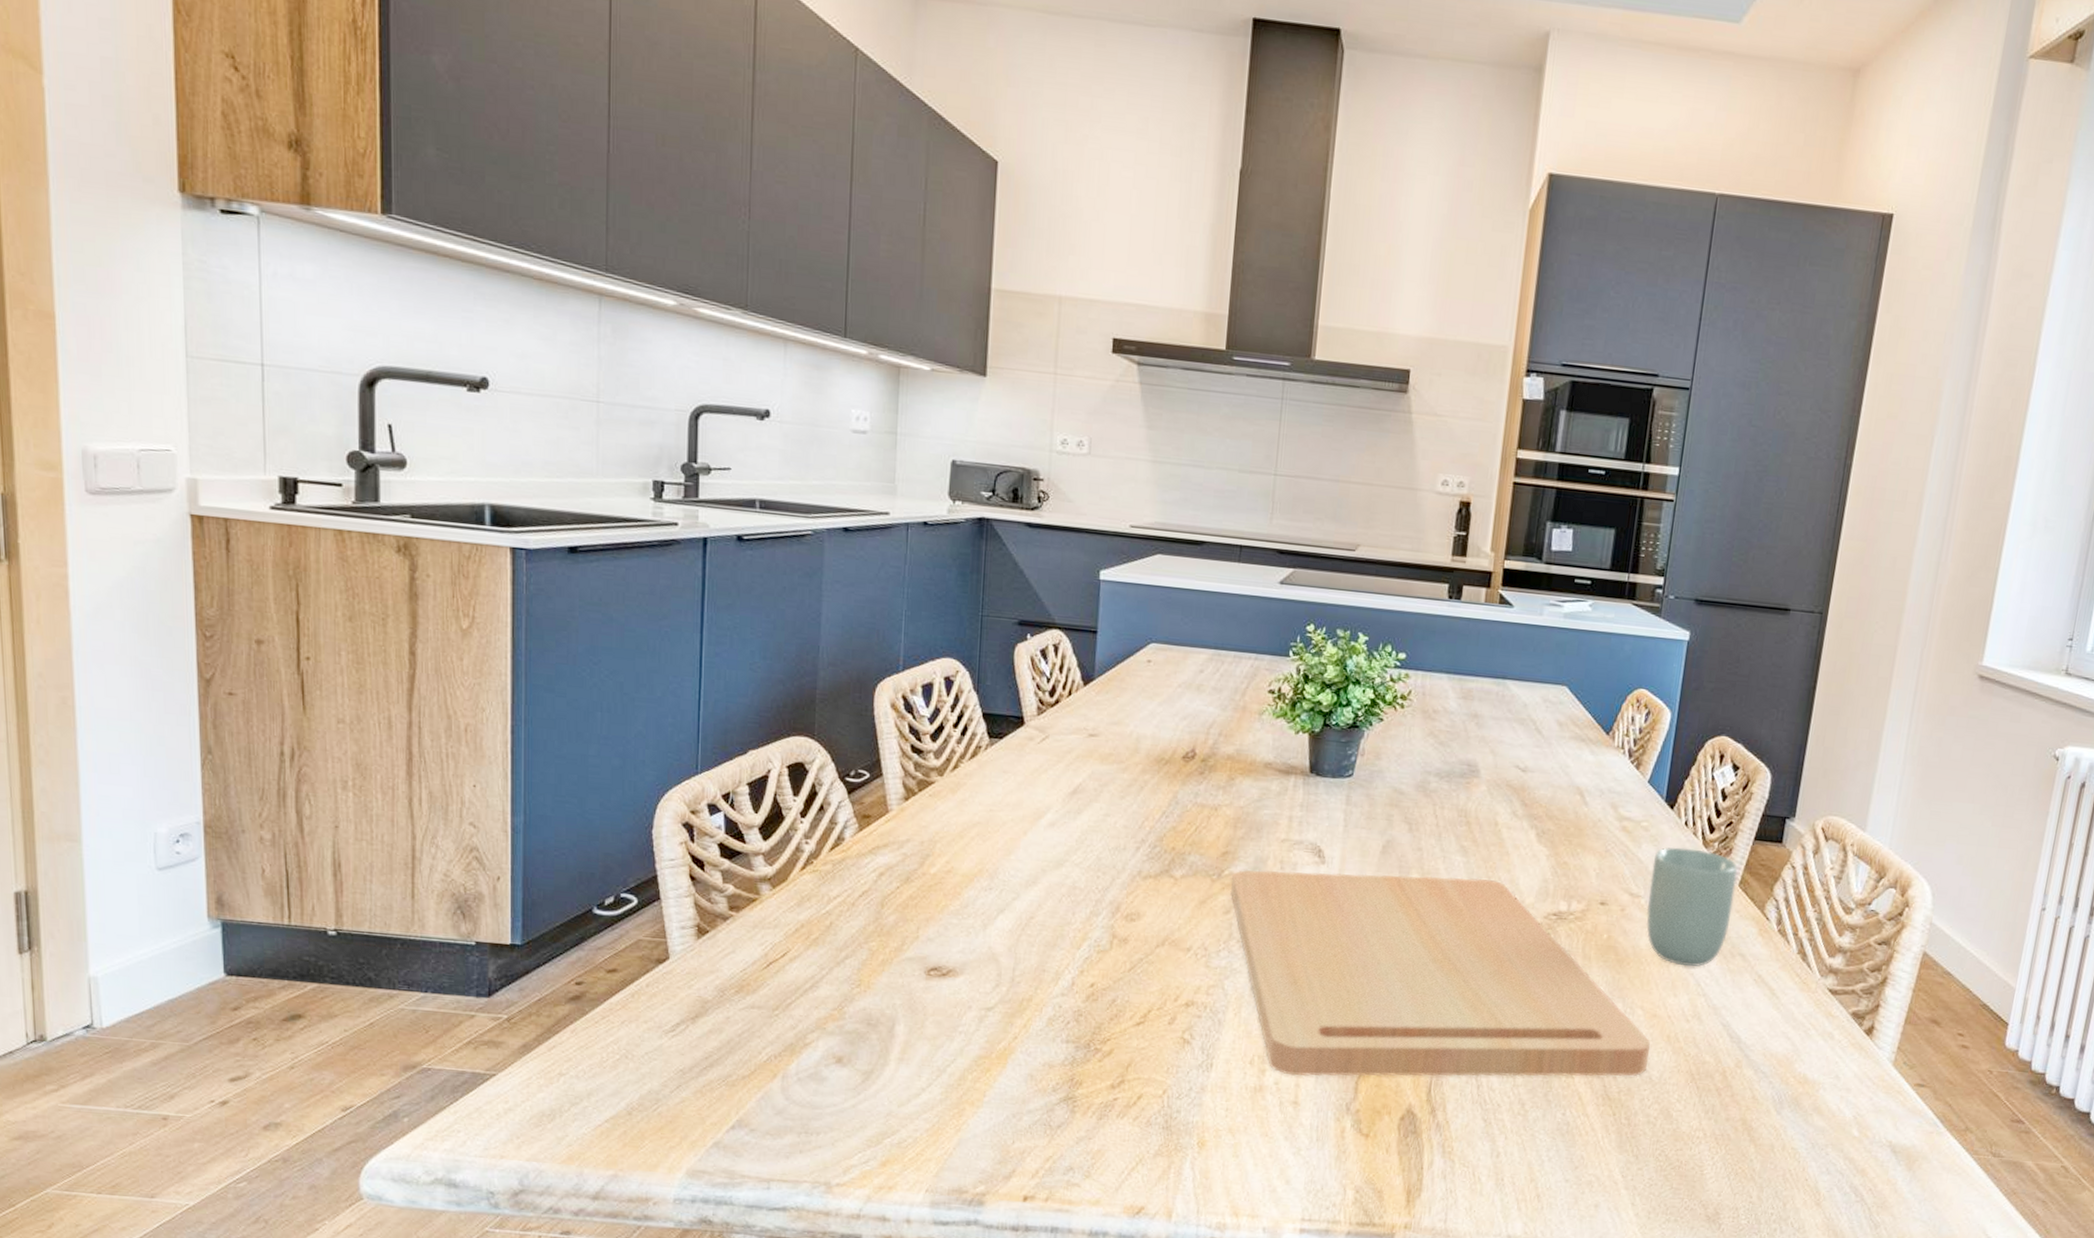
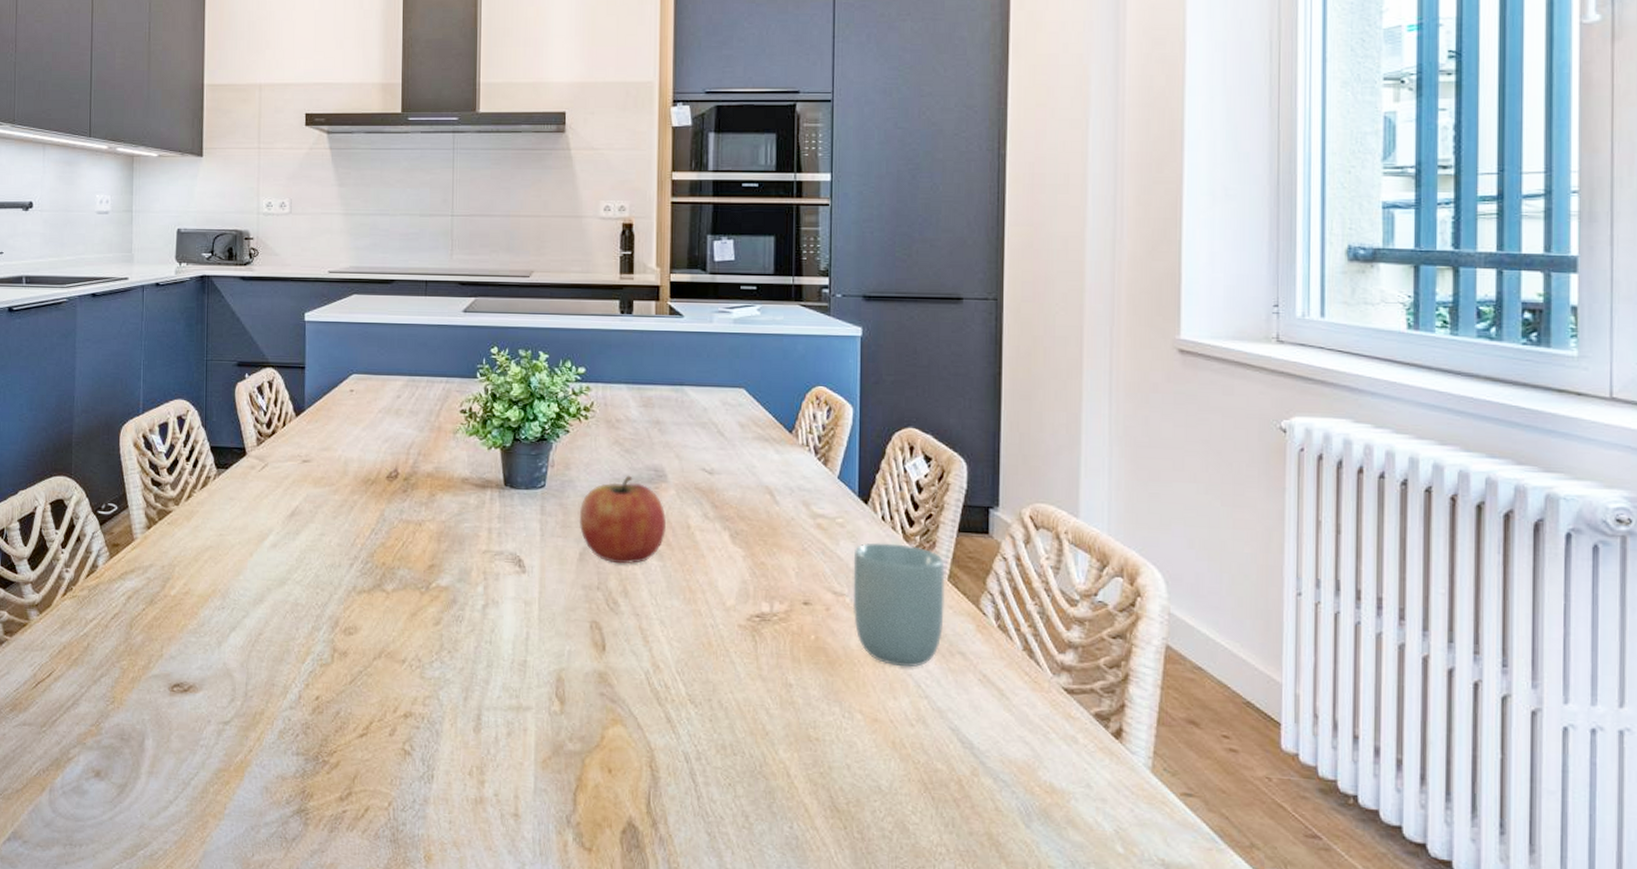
cutting board: present [1231,870,1650,1077] -> none [439,581,875,788]
fruit: none [1385,768,1474,859] -> present [579,475,667,564]

